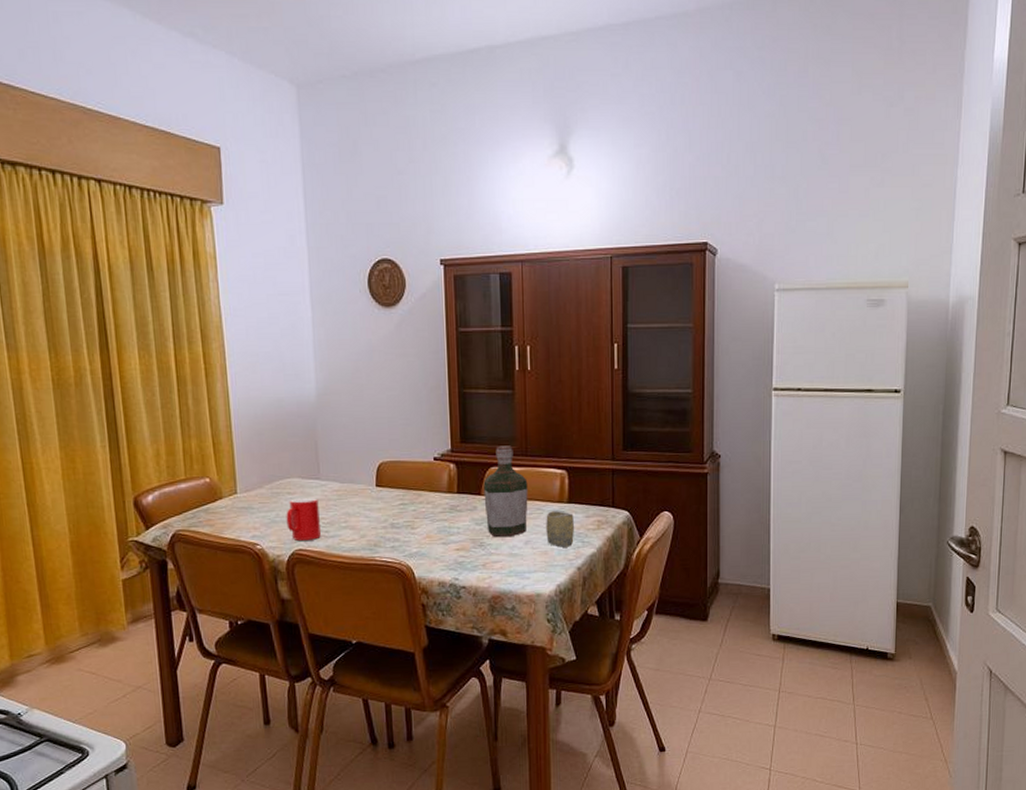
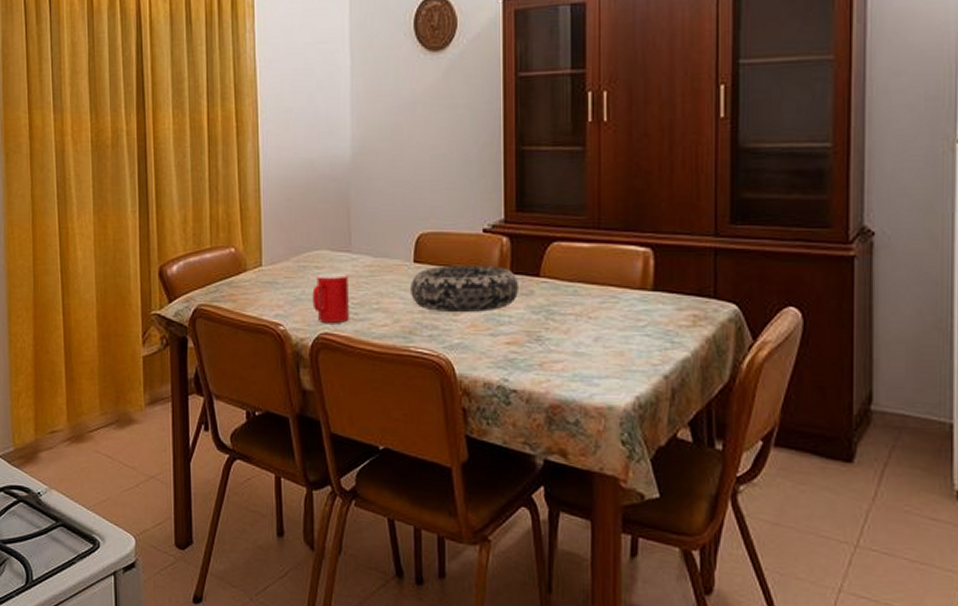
decorative bowl: none [374,487,465,528] -> present [411,266,520,313]
bottle: present [483,445,528,538] -> none [543,215,600,331]
cup: present [546,511,574,547] -> none [623,300,660,348]

